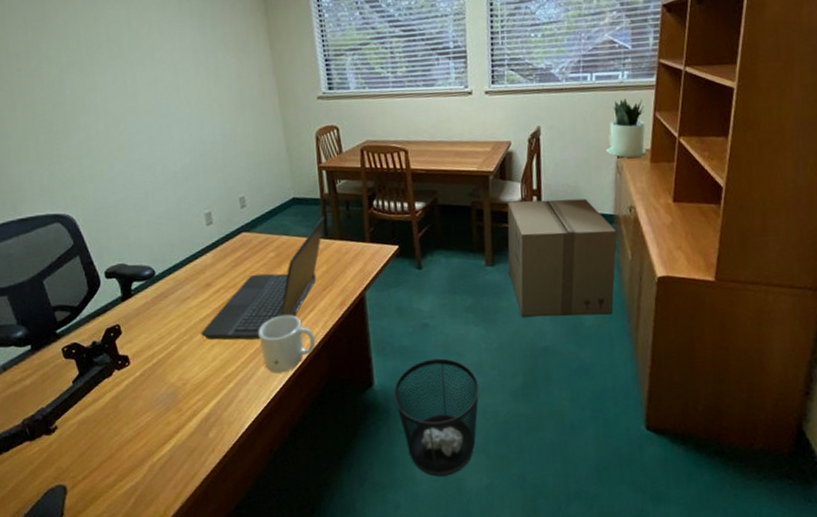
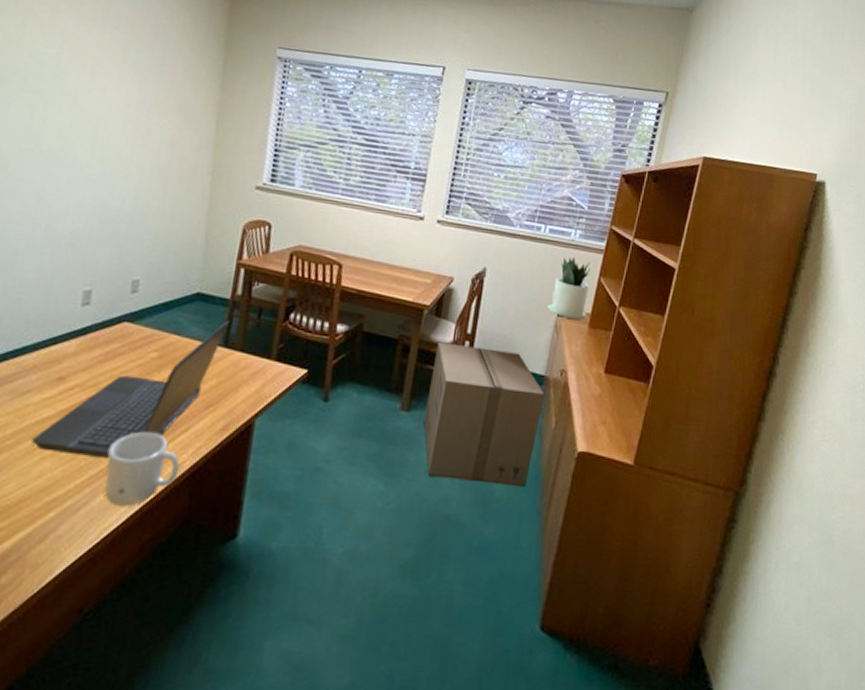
waste bin: present [393,358,480,477] -> none [258,512,365,668]

